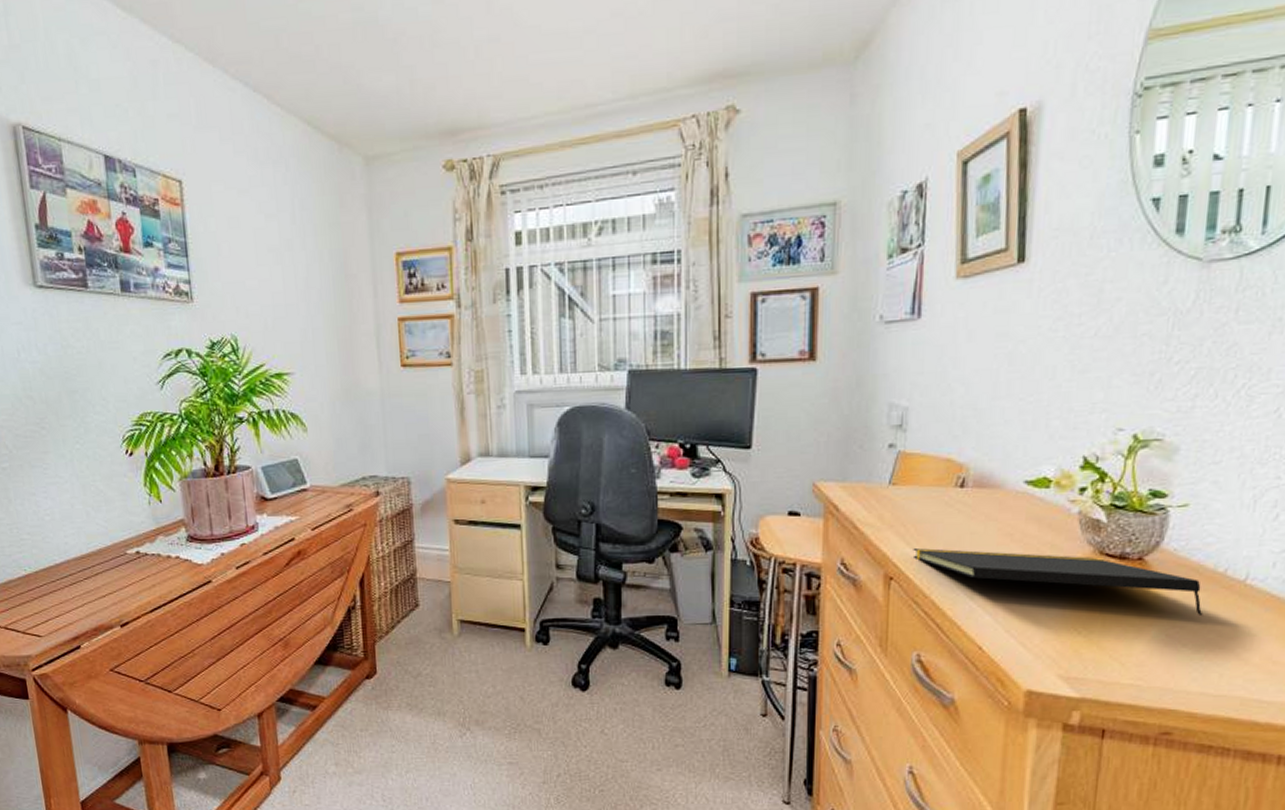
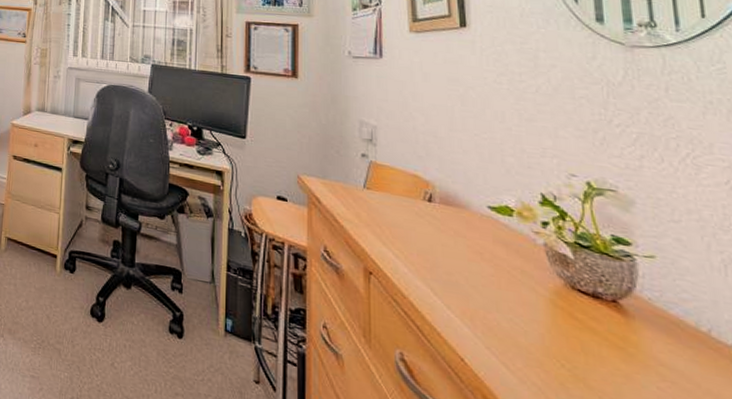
notepad: present [913,547,1203,615] -> none [389,248,694,374]

